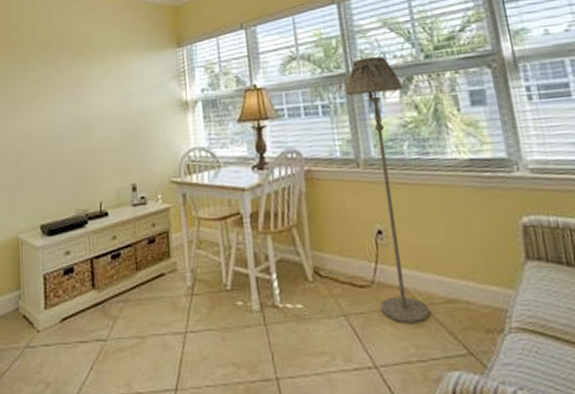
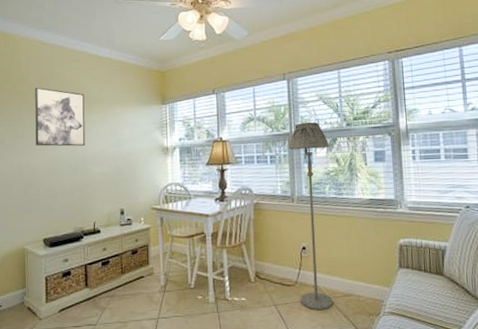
wall art: none [28,37,88,109] -> present [35,87,86,146]

